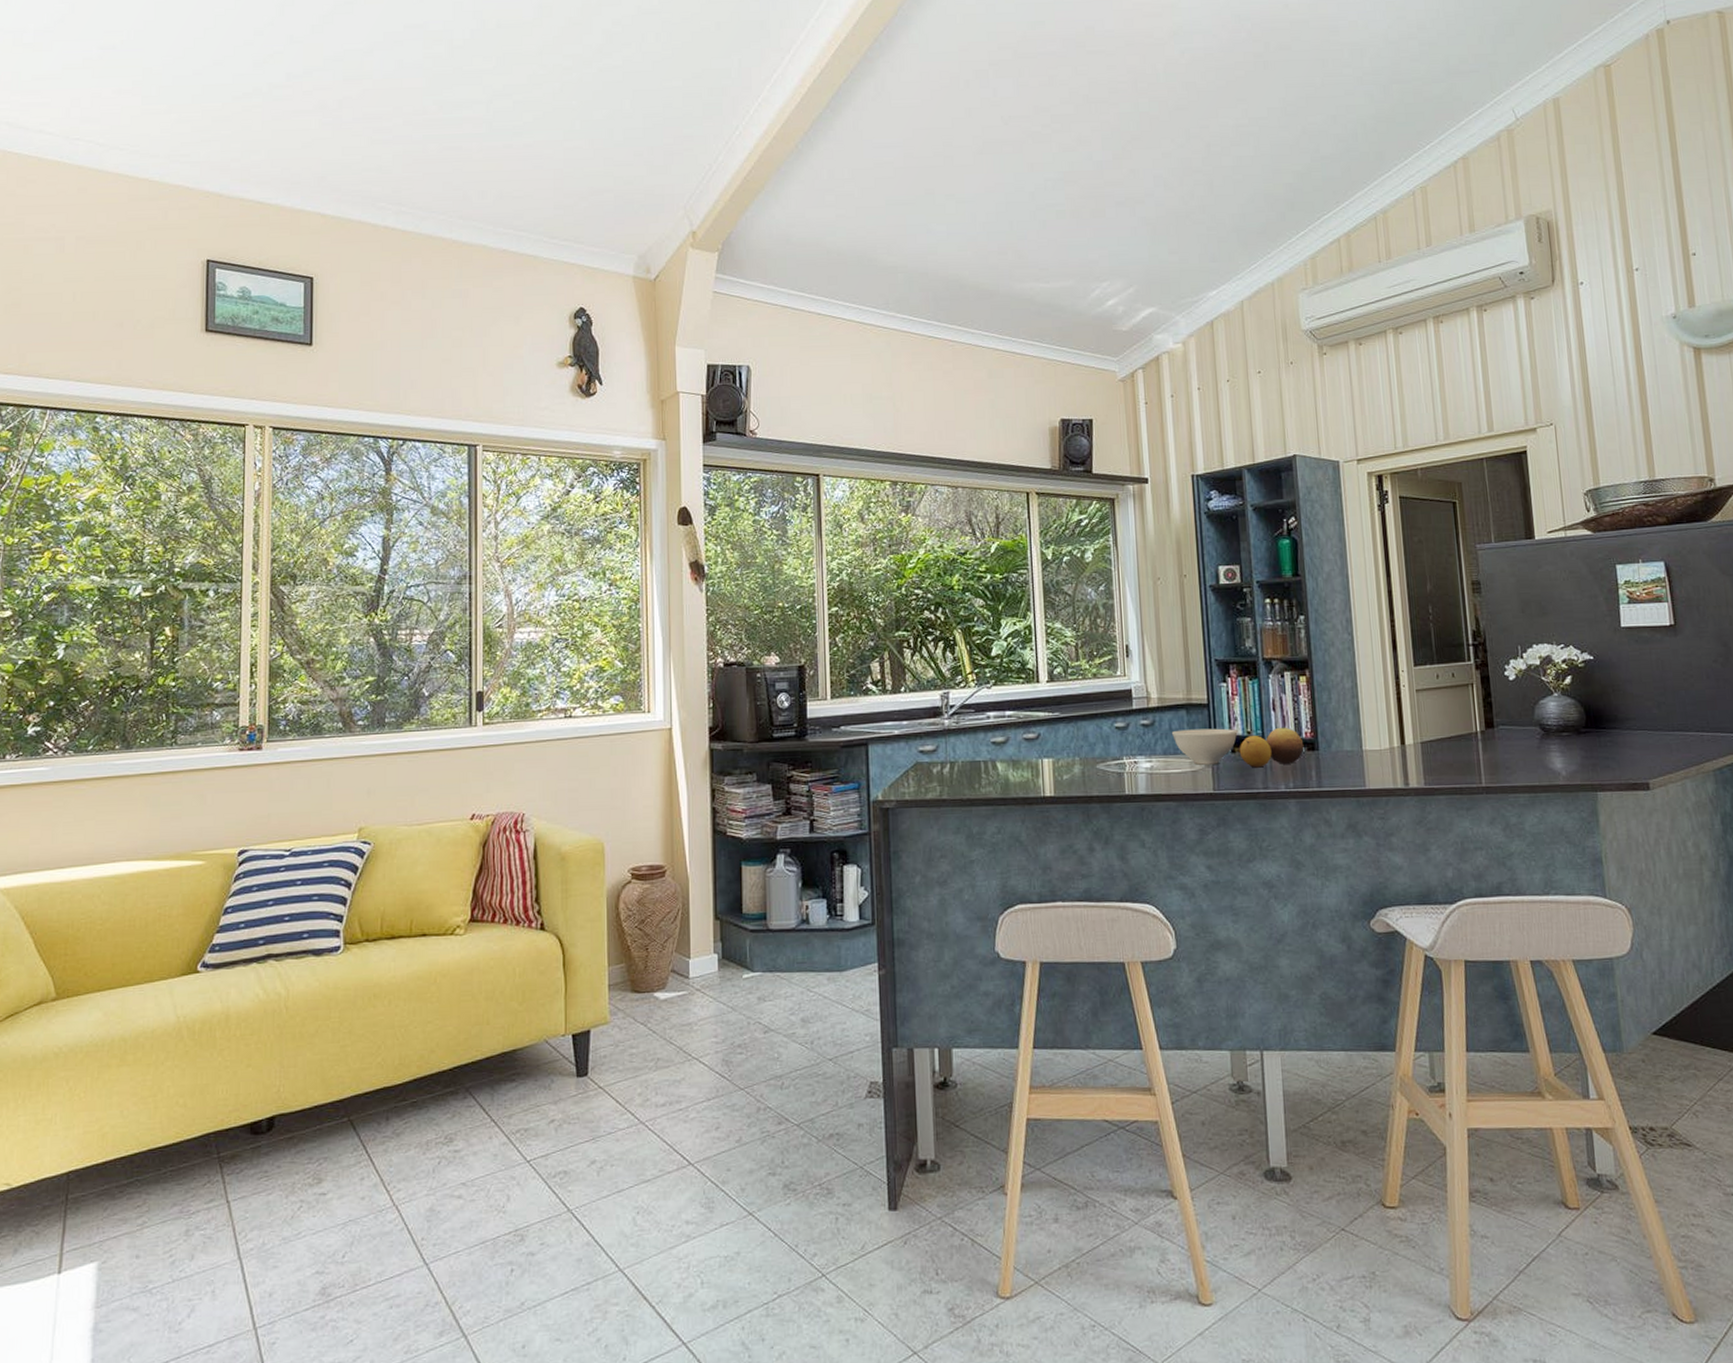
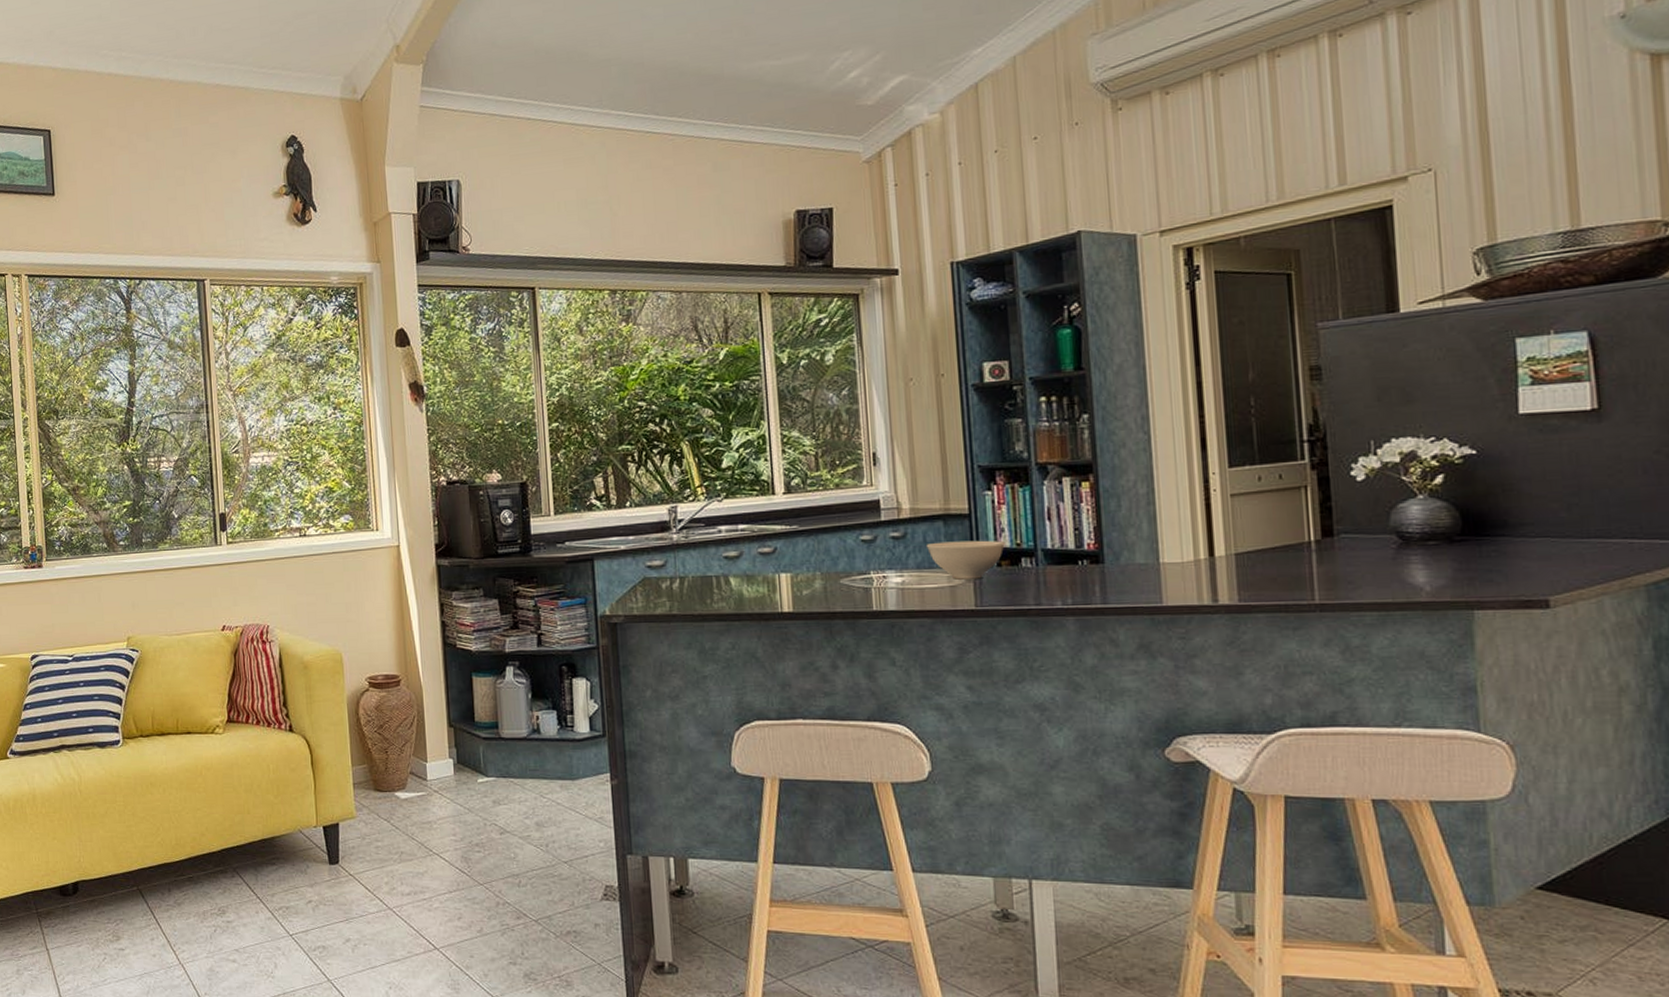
fruit: present [1239,735,1272,768] -> none [1006,547,1046,583]
fruit: present [1266,727,1304,764] -> none [1039,538,1086,579]

